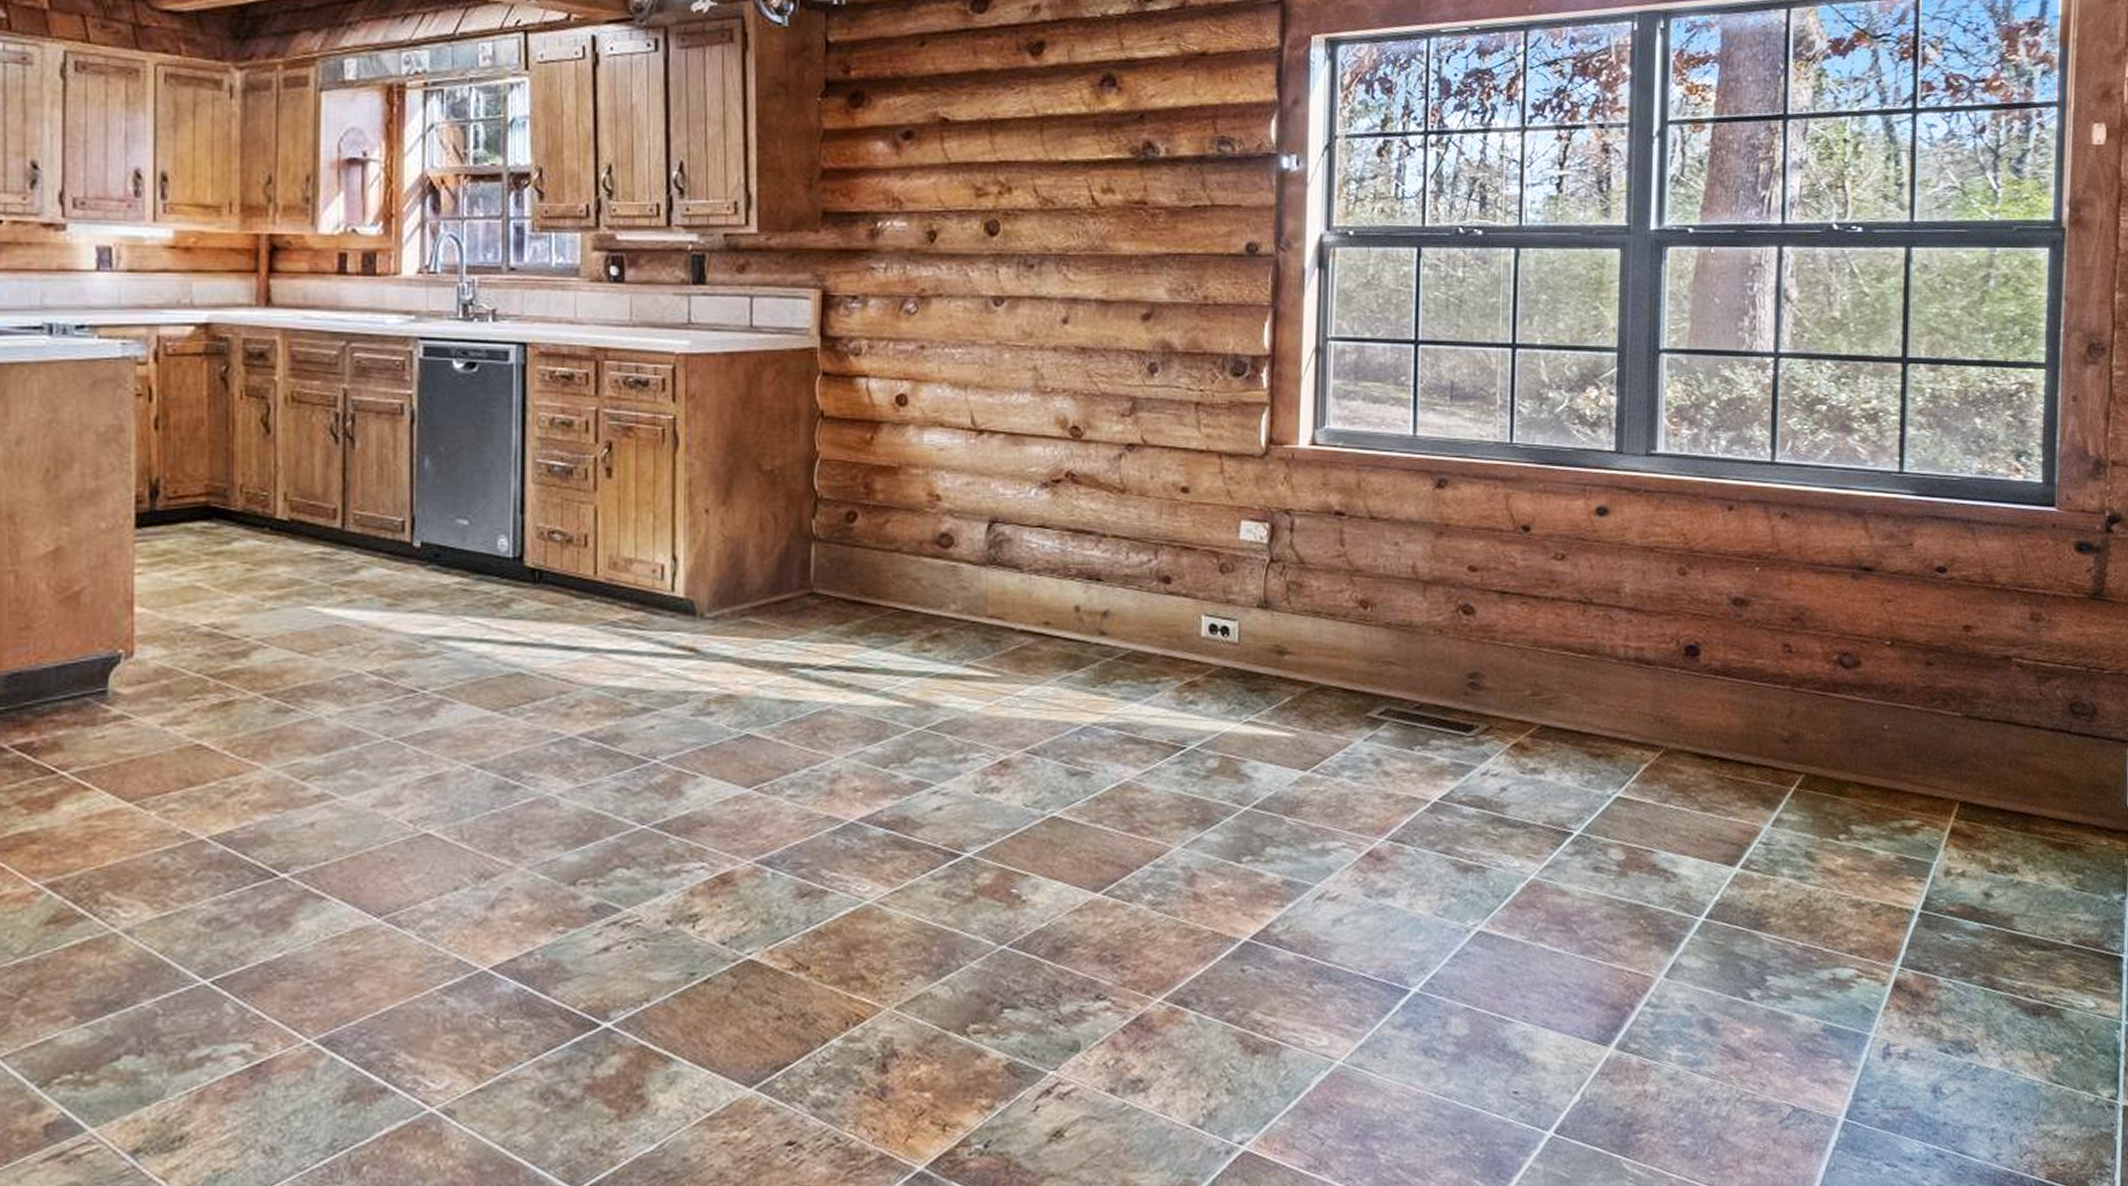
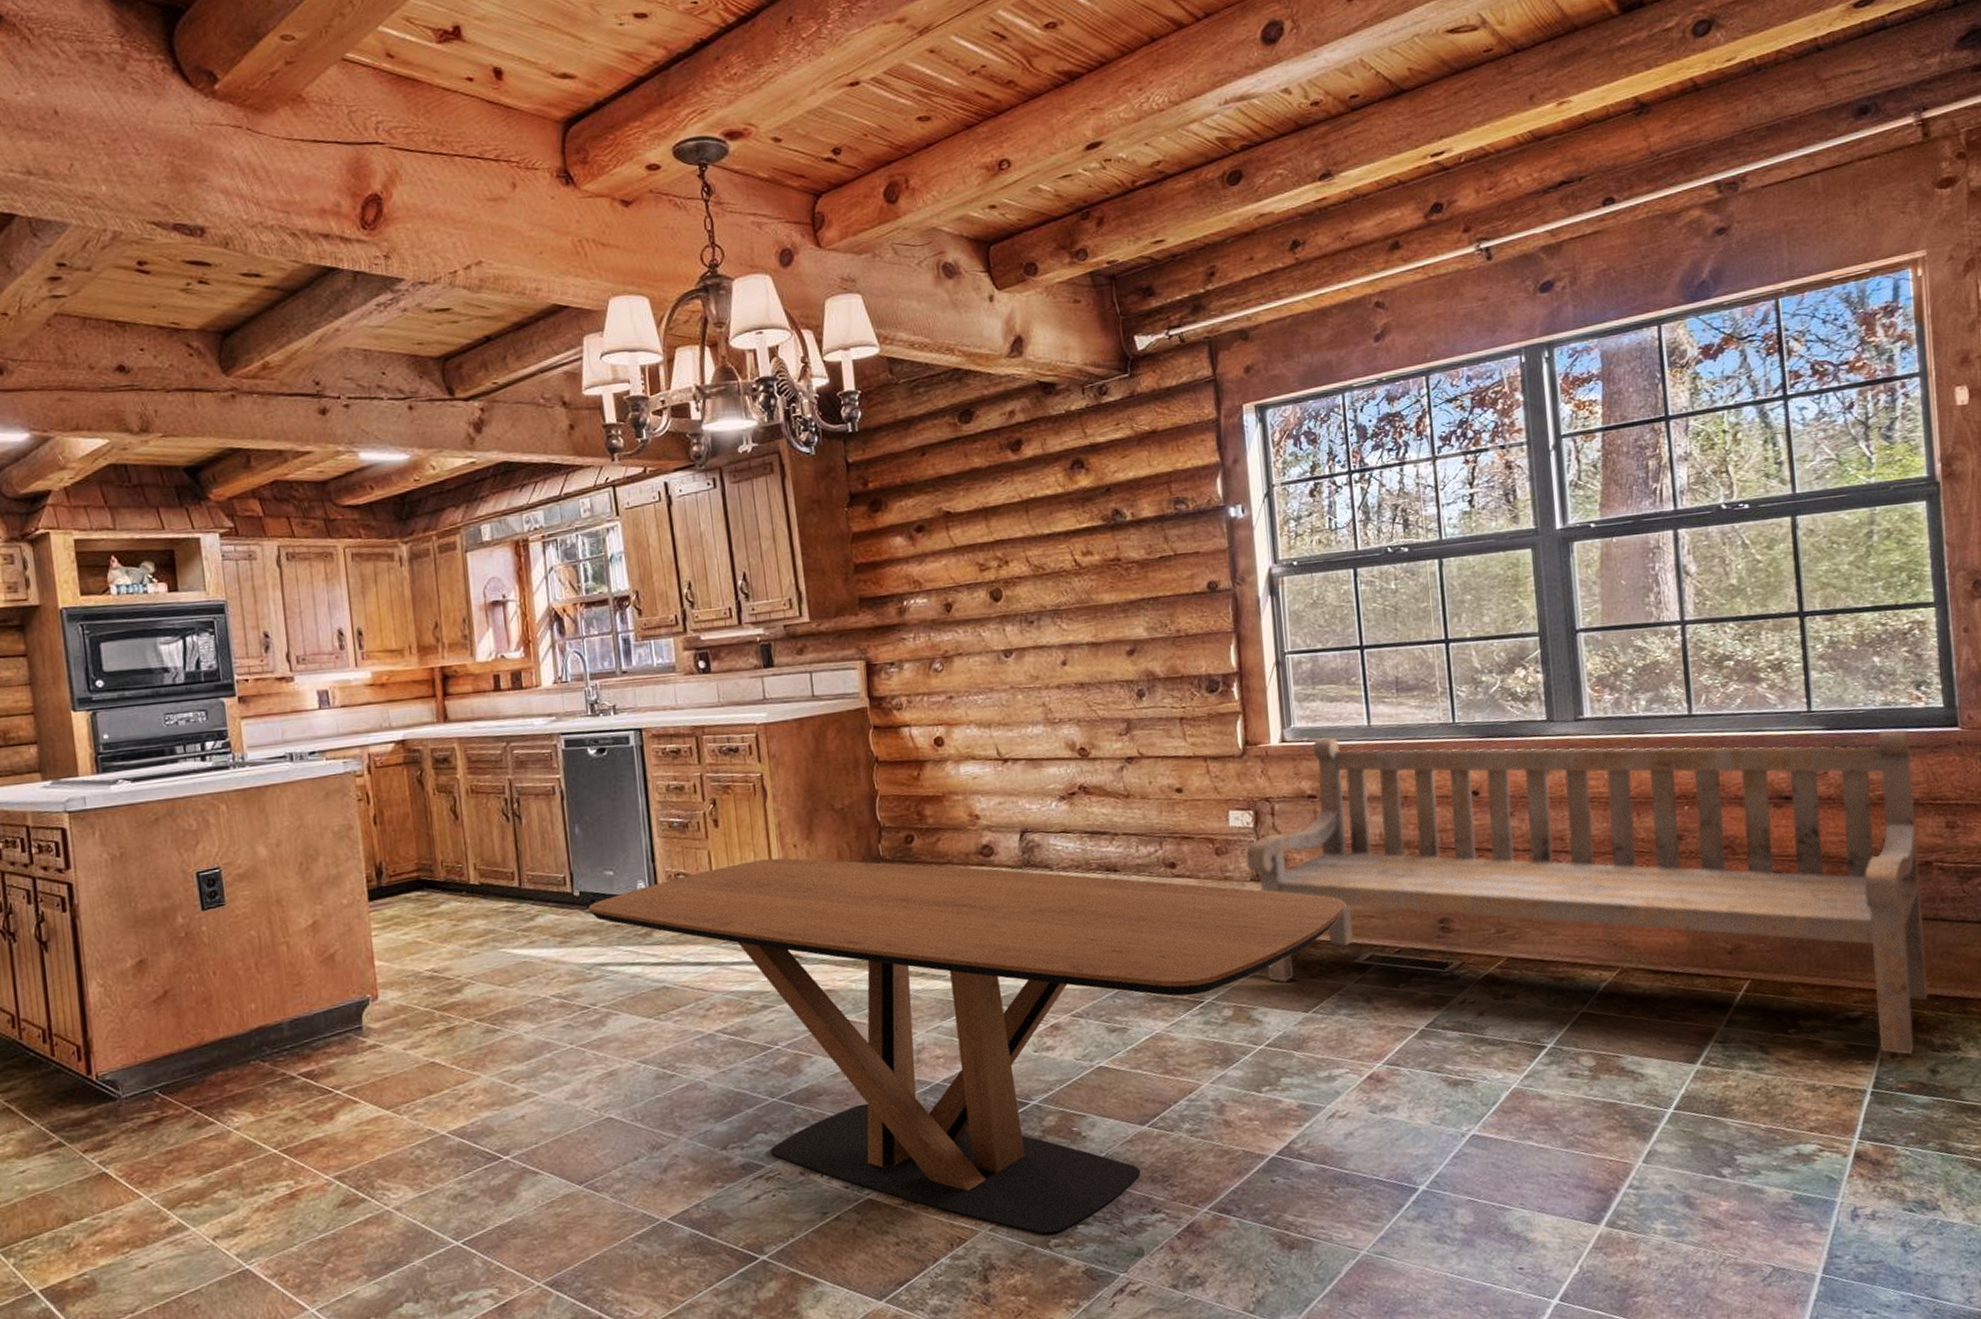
dining table: none [430,524,1365,1019] -> present [588,858,1347,1235]
bench: none [1254,444,2003,874] -> present [1246,729,1929,1055]

